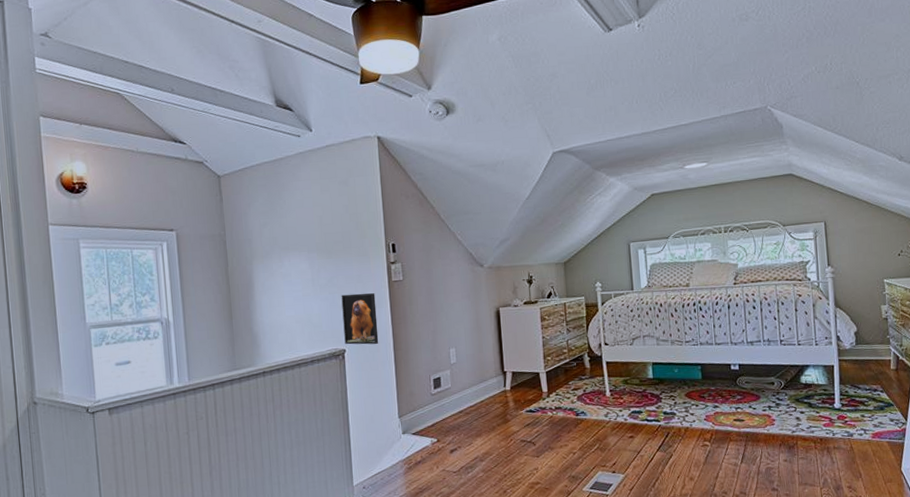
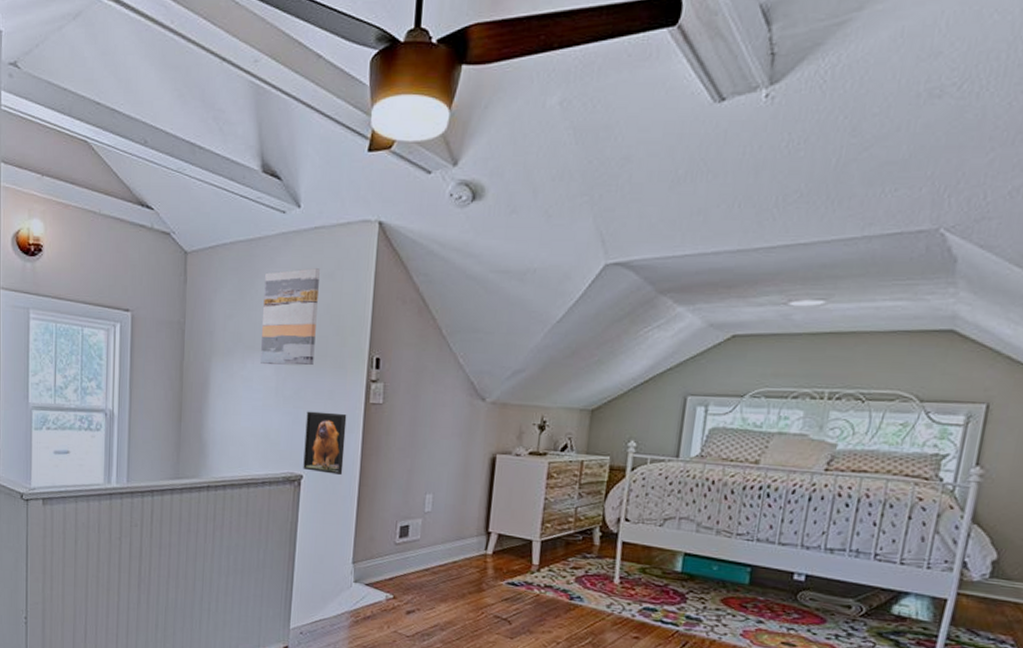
wall art: none [290,178,341,261] -> present [259,268,320,366]

